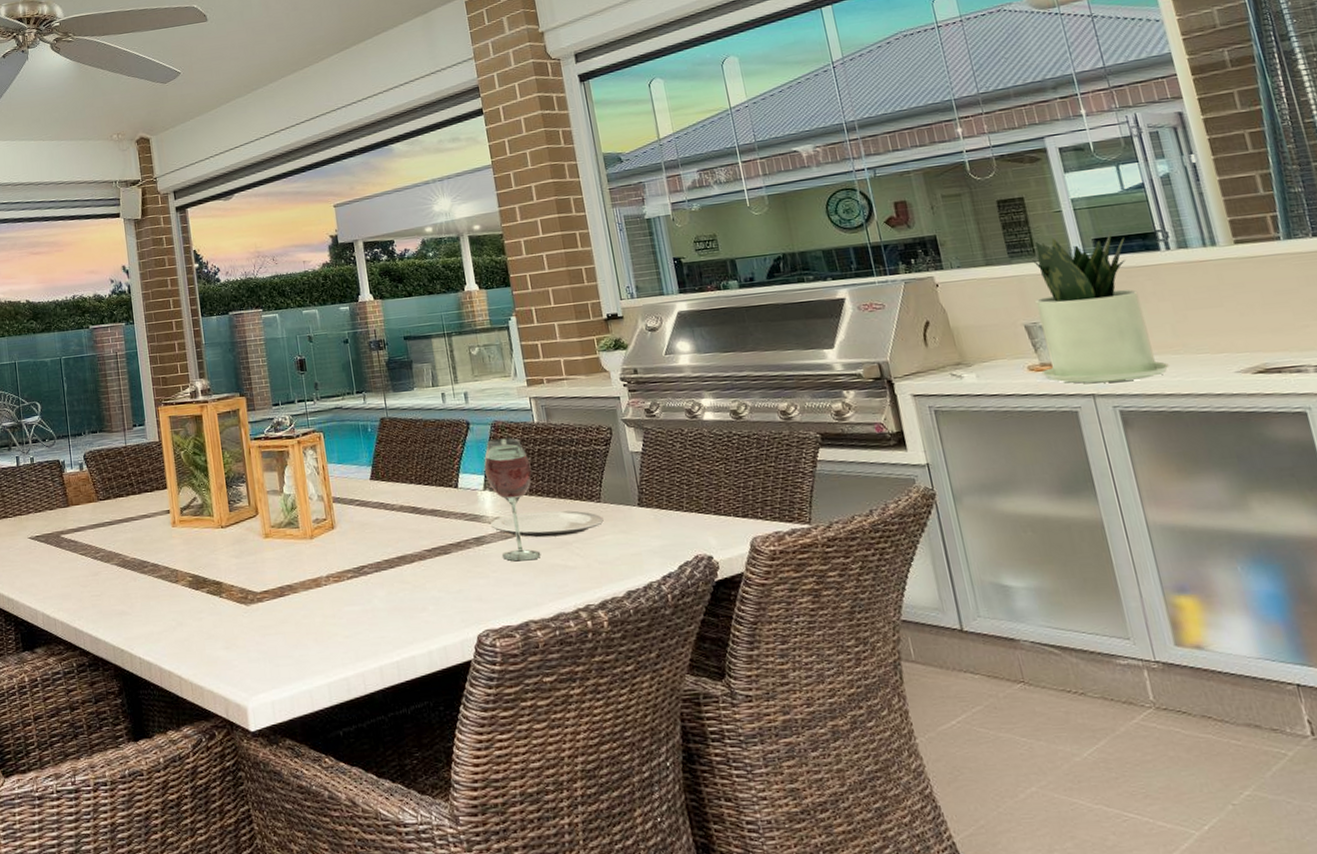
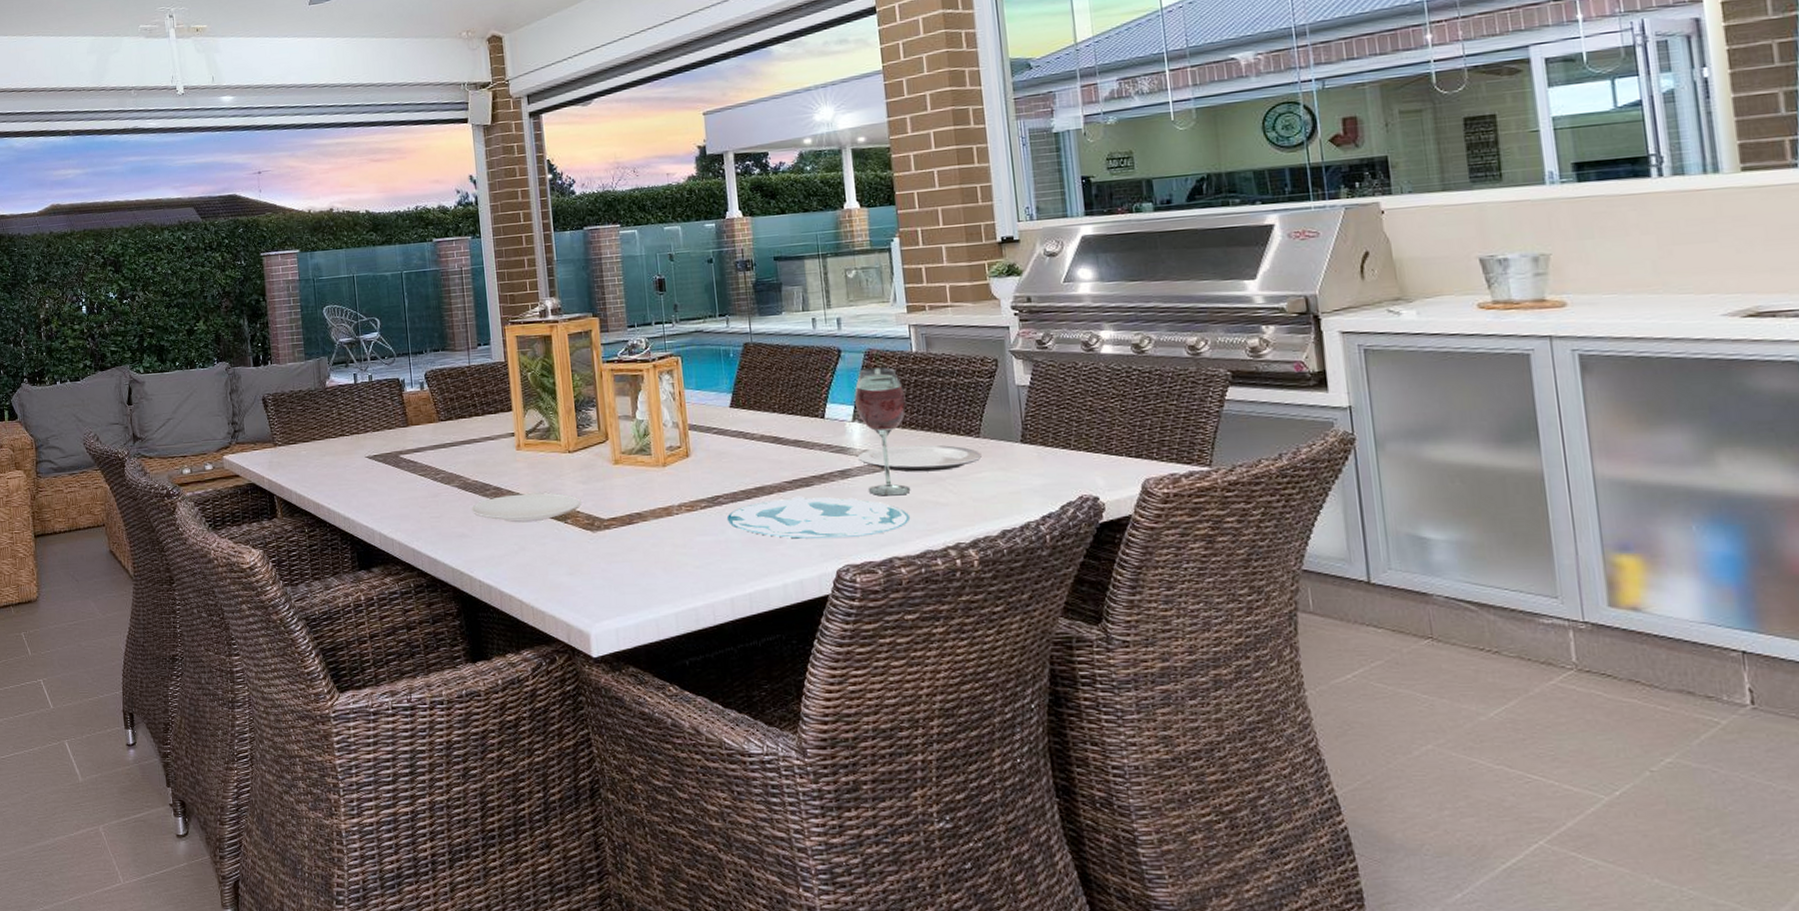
plate: none [130,568,236,599] -> present [471,493,583,523]
plate: none [372,563,542,606] -> present [726,496,910,539]
planter: present [1028,231,1169,384] -> none [1493,154,1644,324]

